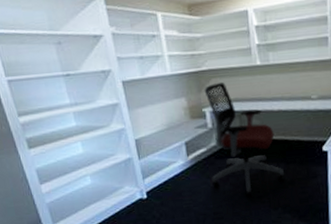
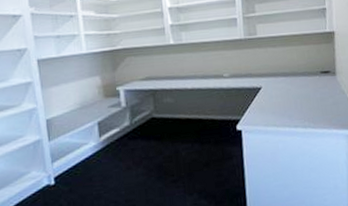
office chair: present [204,82,284,197] -> none [118,61,199,182]

